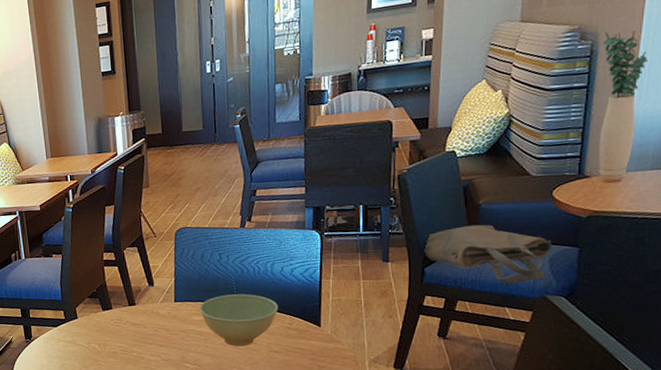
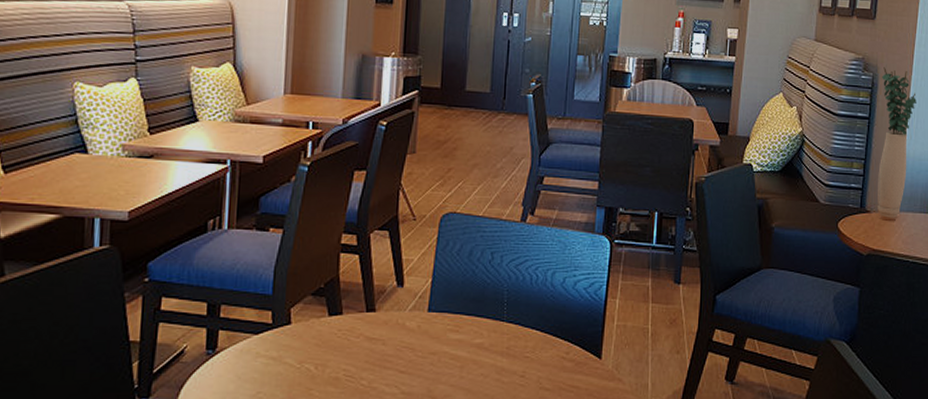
bowl: present [199,293,278,347] -> none [458,308,555,380]
tote bag: present [421,224,552,285] -> none [713,250,837,324]

